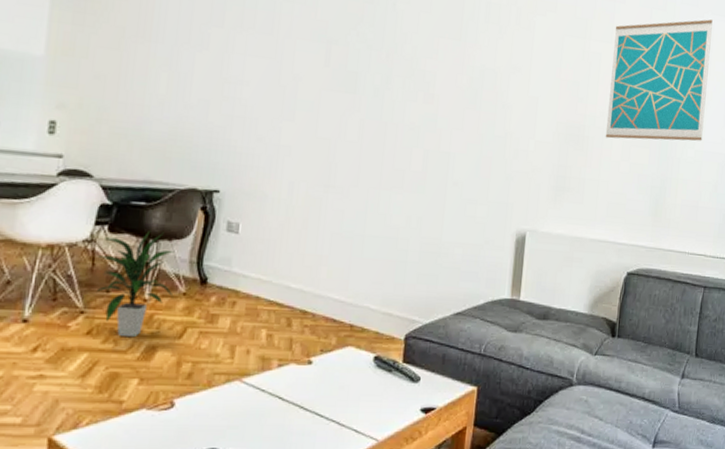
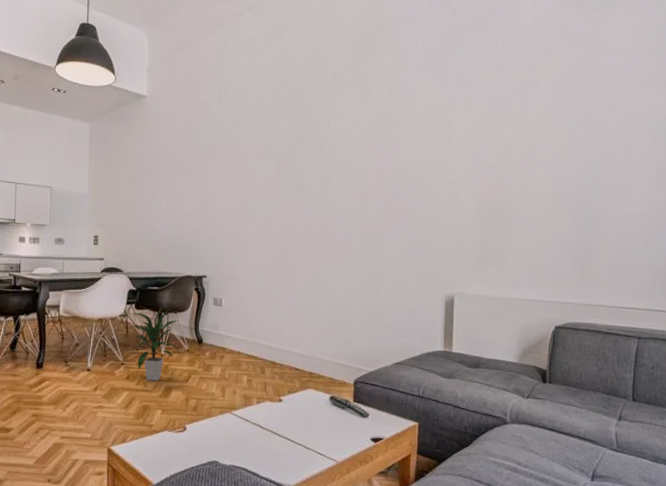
wall art: present [605,19,713,141] -> none [525,92,633,211]

